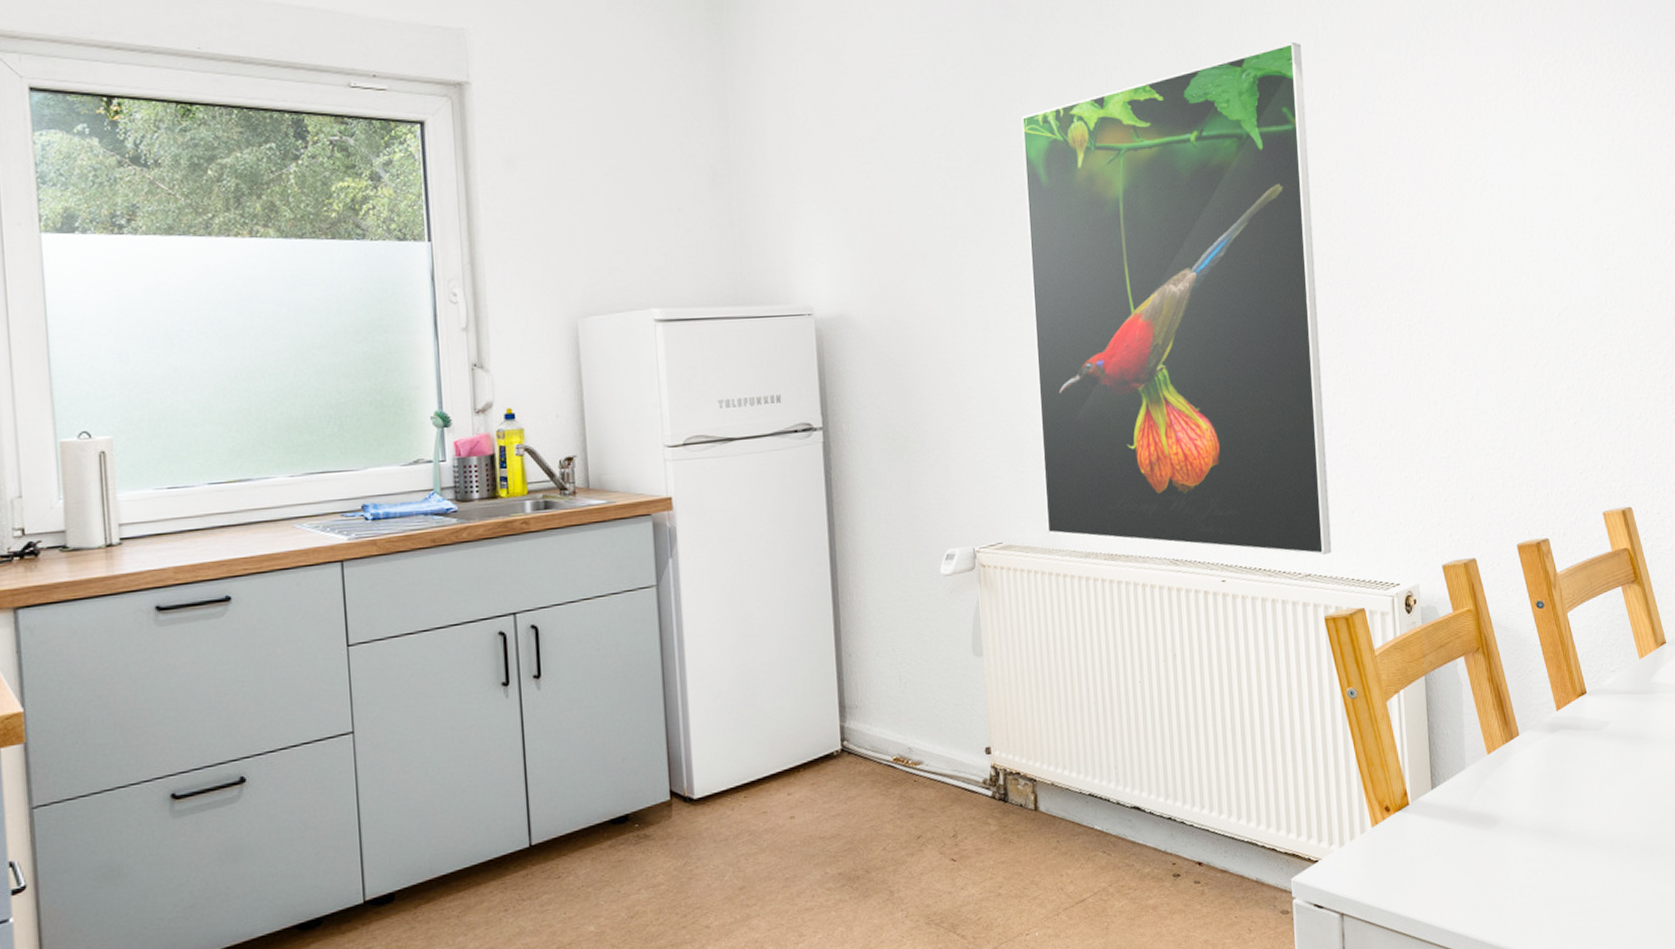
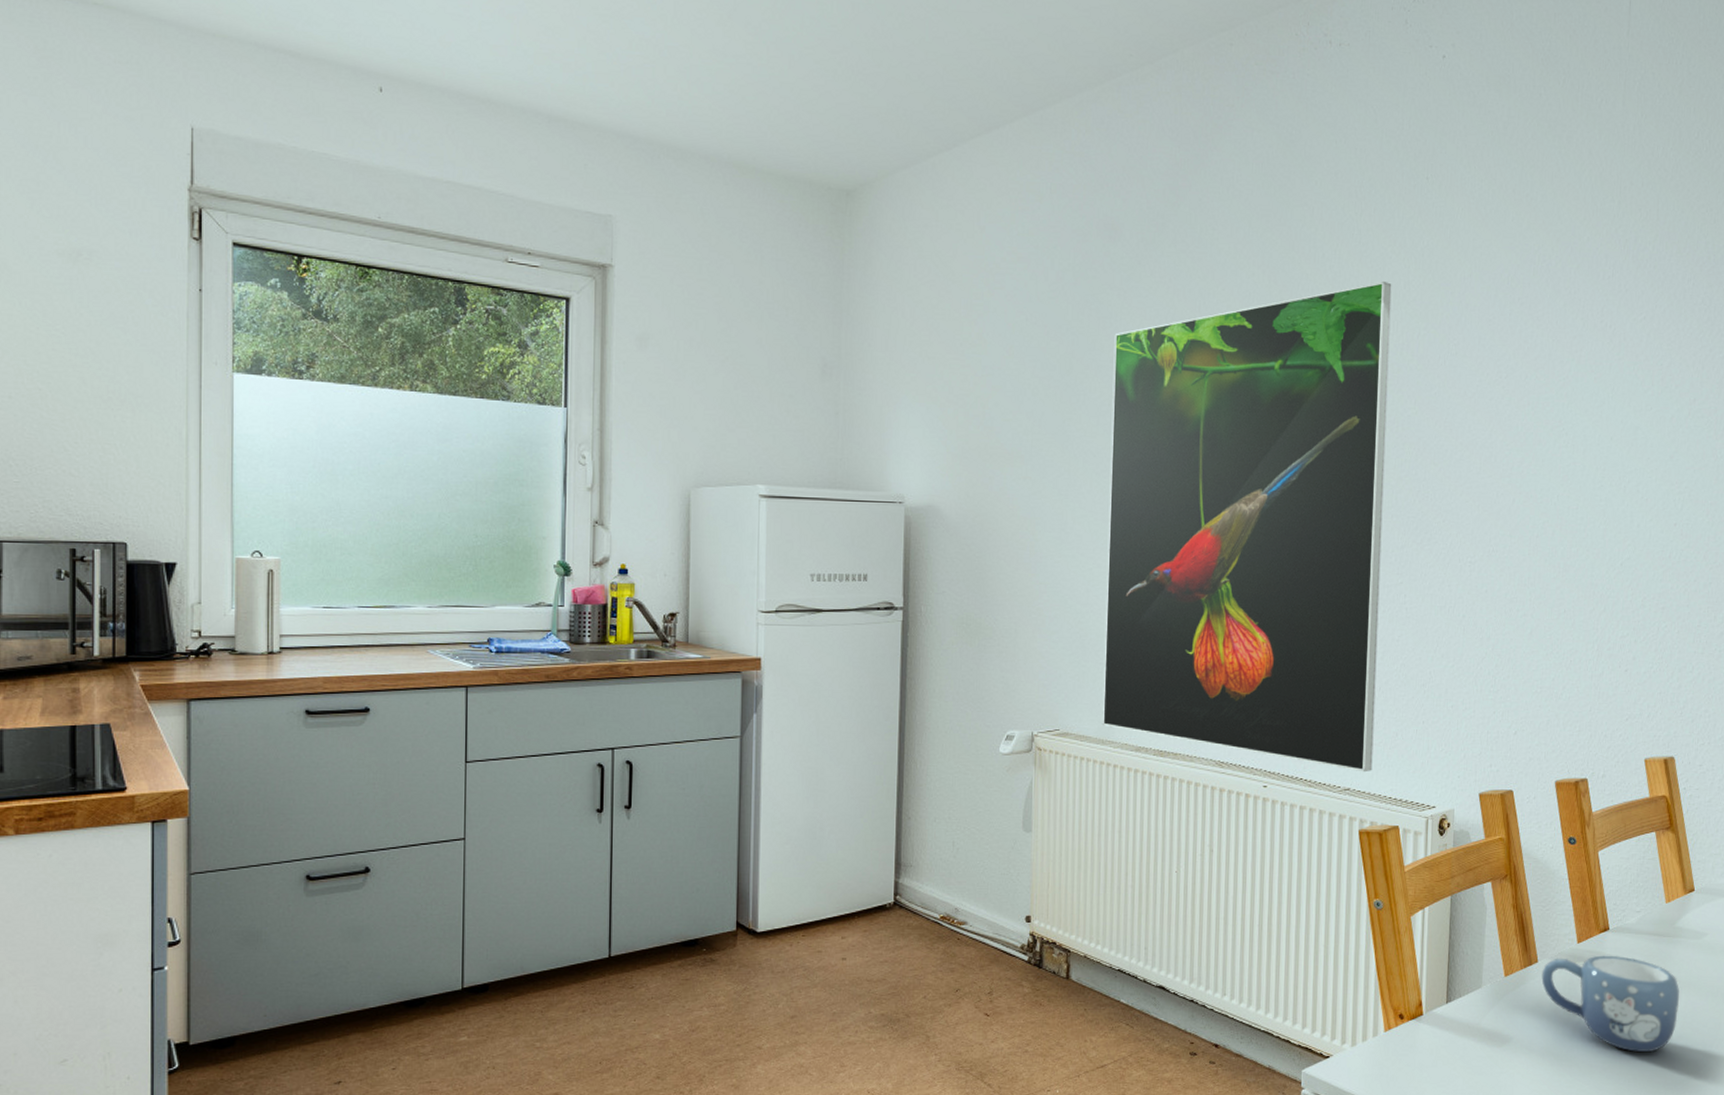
mug: none [1524,719,1664,818] -> present [1541,955,1680,1052]

